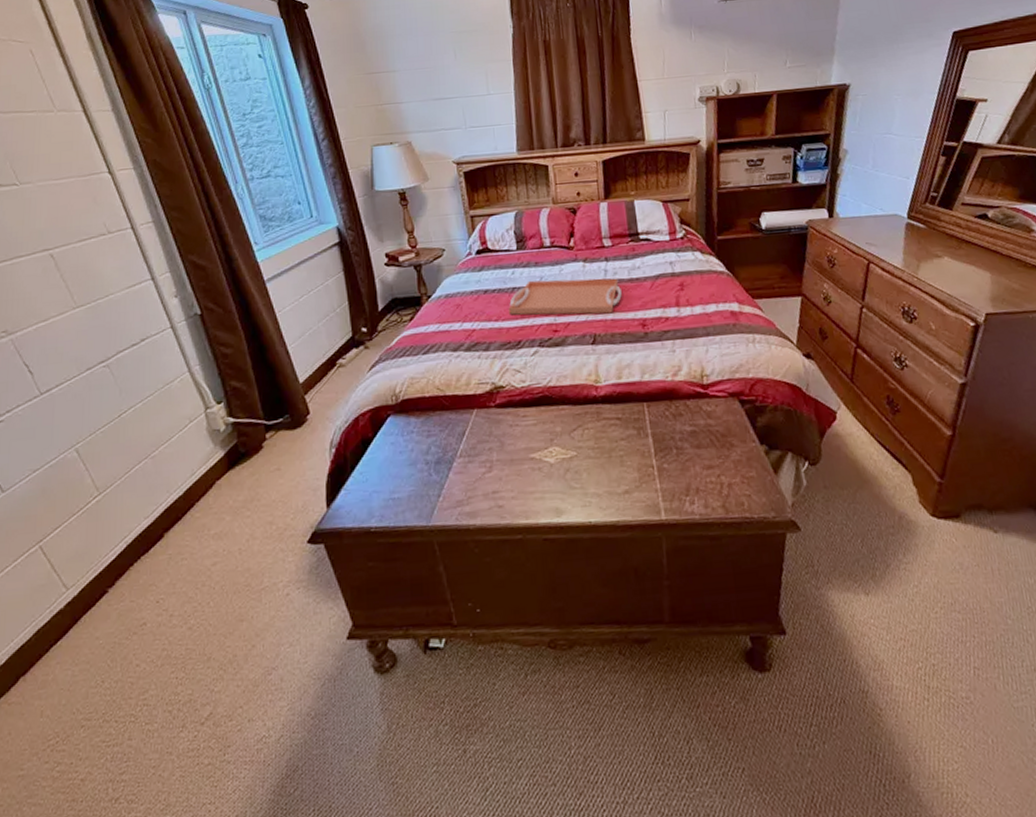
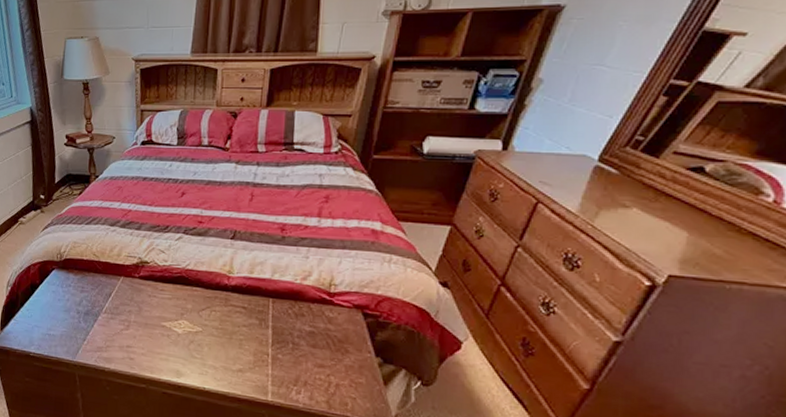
serving tray: present [508,278,622,316] -> none [161,174,267,214]

